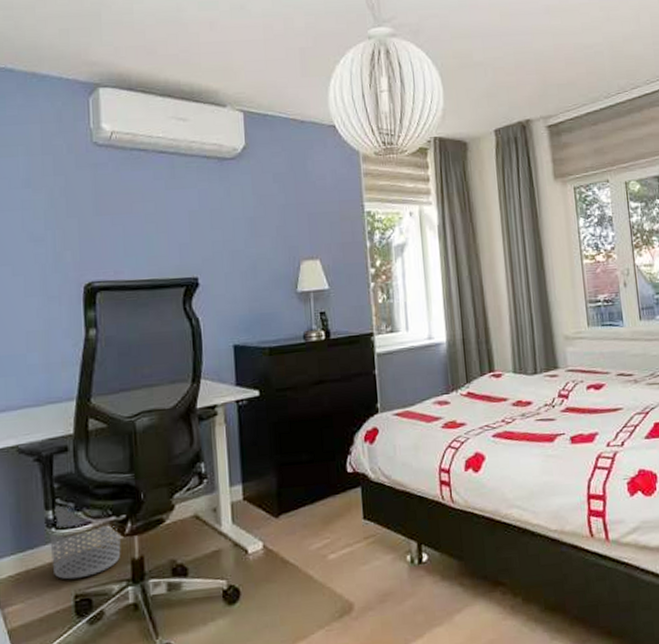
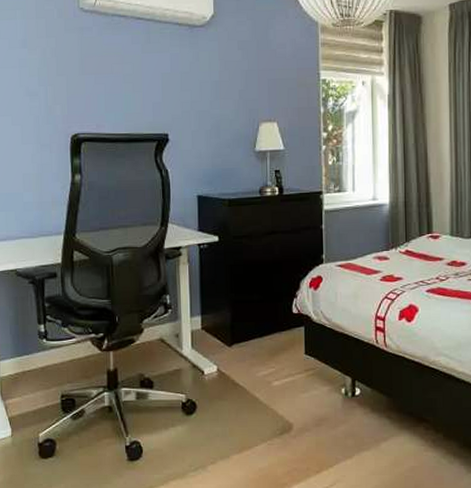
waste bin: present [49,505,121,580] -> none [41,321,99,382]

